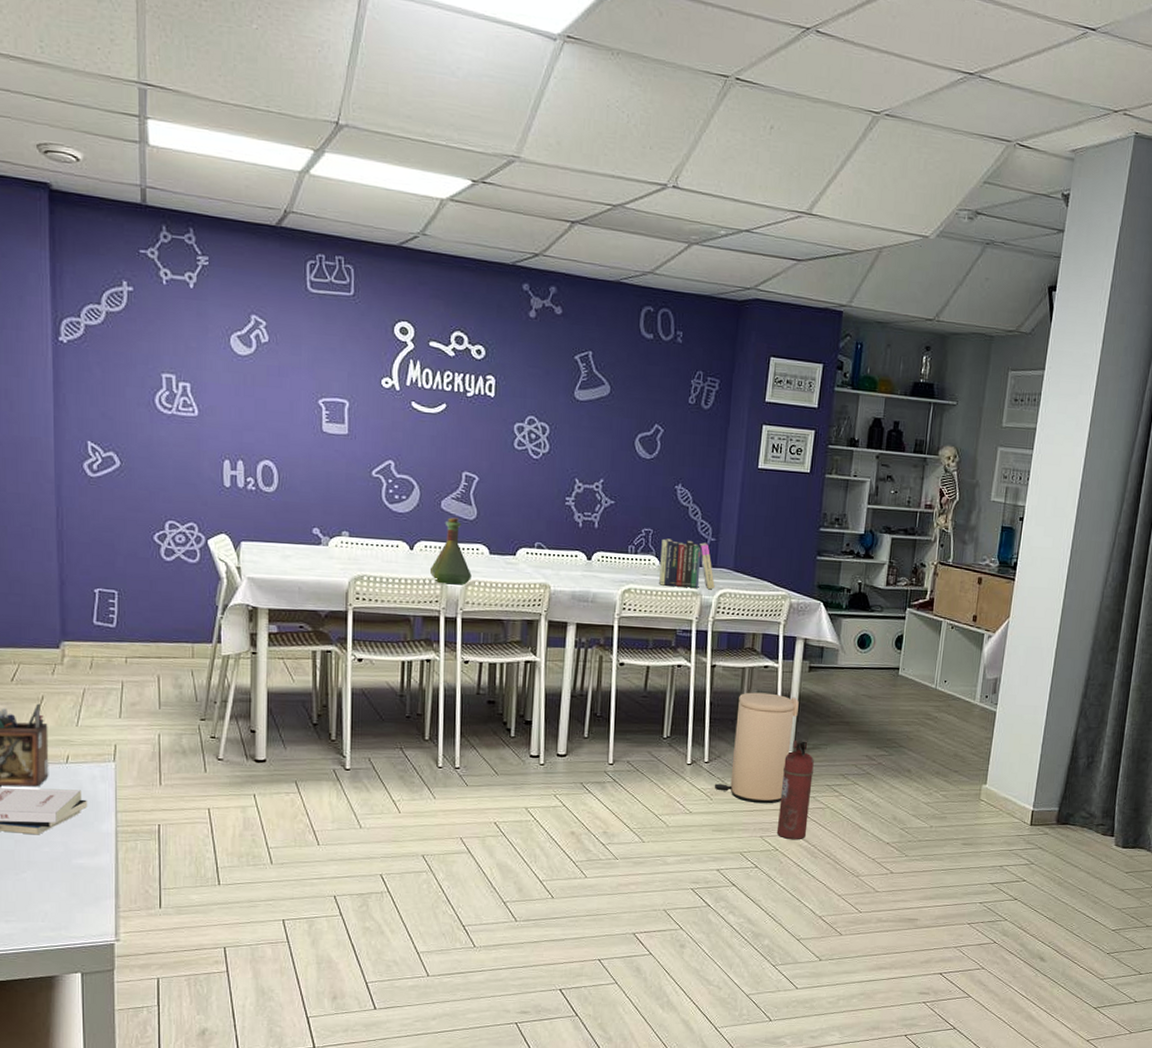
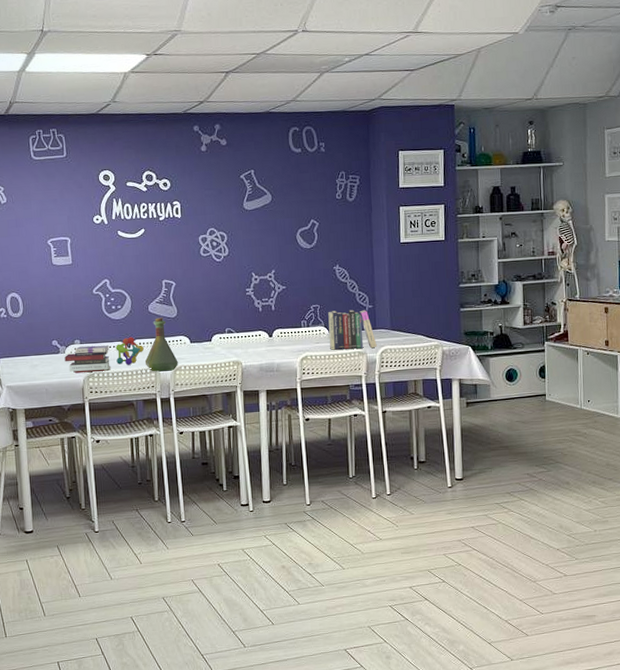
books: none [327,540,387,576] -> present [64,345,112,373]
molecular model: none [394,536,430,571] -> present [115,337,144,365]
pedal bin: present [714,692,799,803] -> none [398,429,462,525]
fire extinguisher: present [776,738,814,840] -> none [456,465,484,555]

